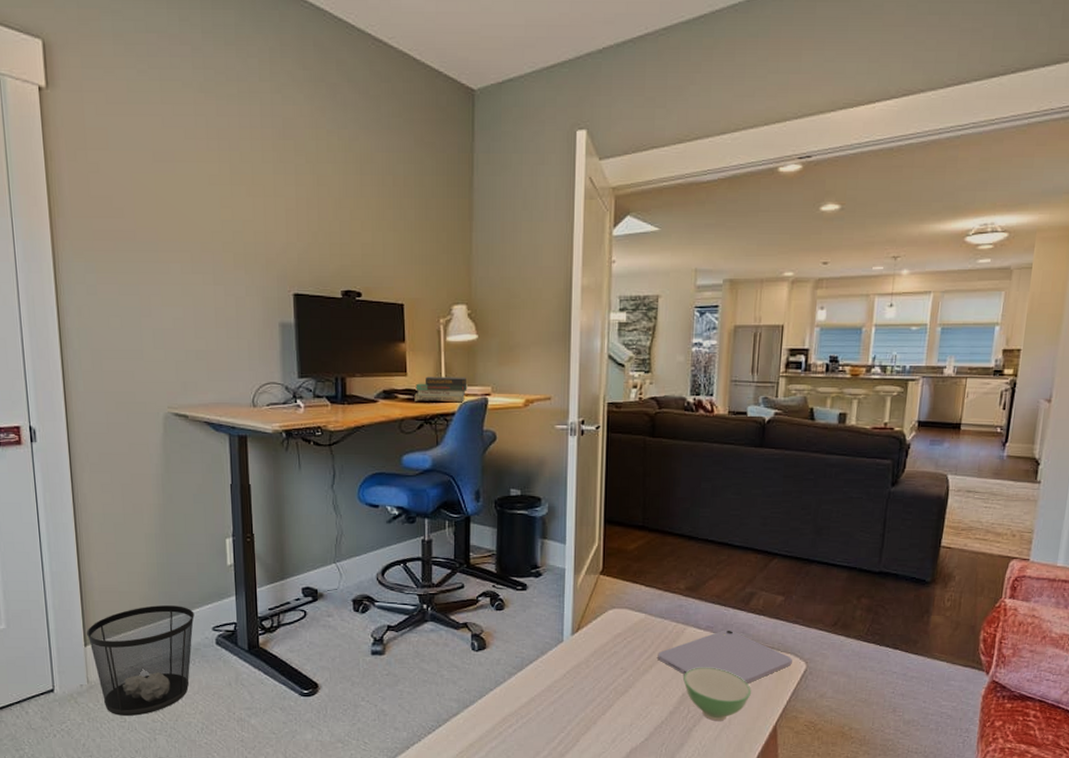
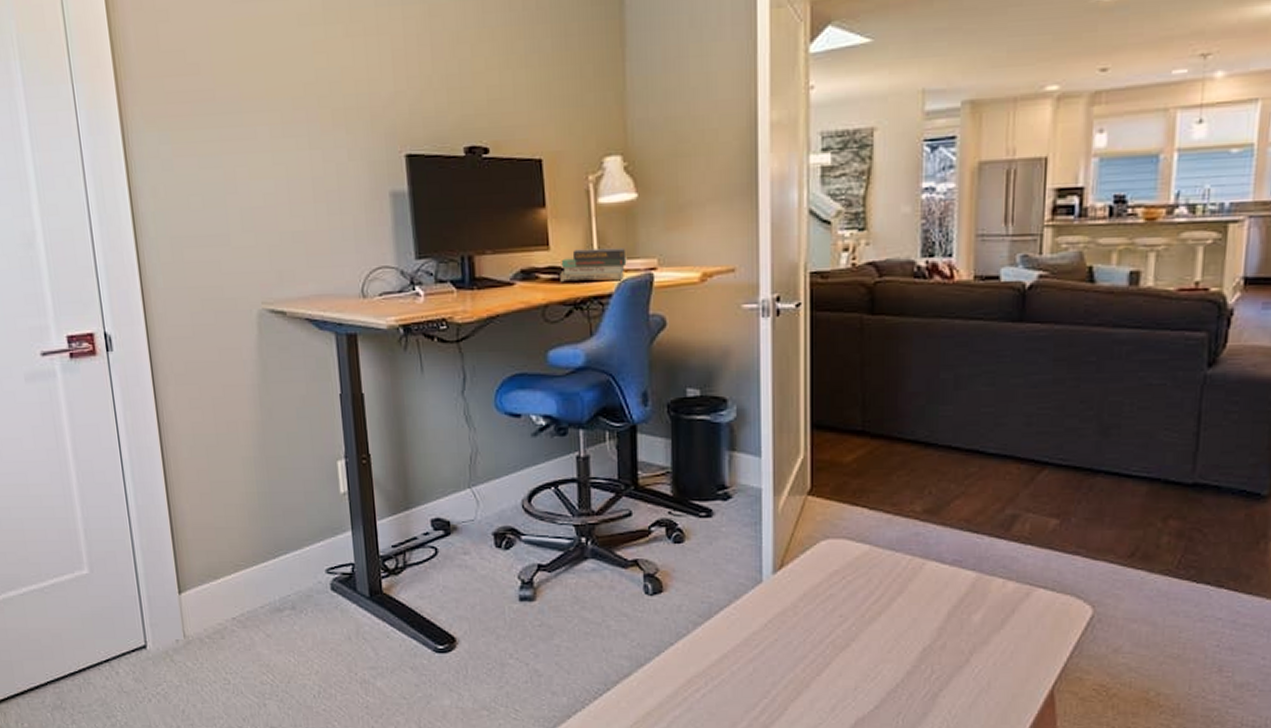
waste bin: present [87,605,194,716] -> none [180,544,304,677]
tablet: present [658,630,792,683] -> none [888,564,1073,634]
bowl: present [683,667,751,721] -> none [924,613,1017,684]

